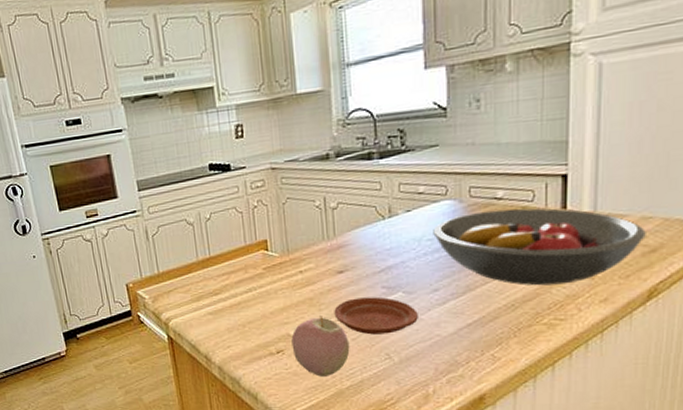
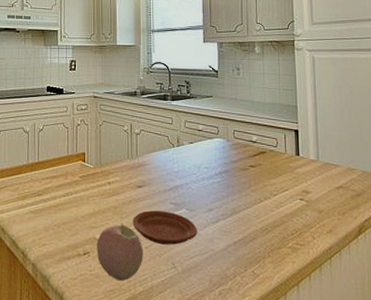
fruit bowl: present [433,208,646,286] -> none [209,150,353,215]

